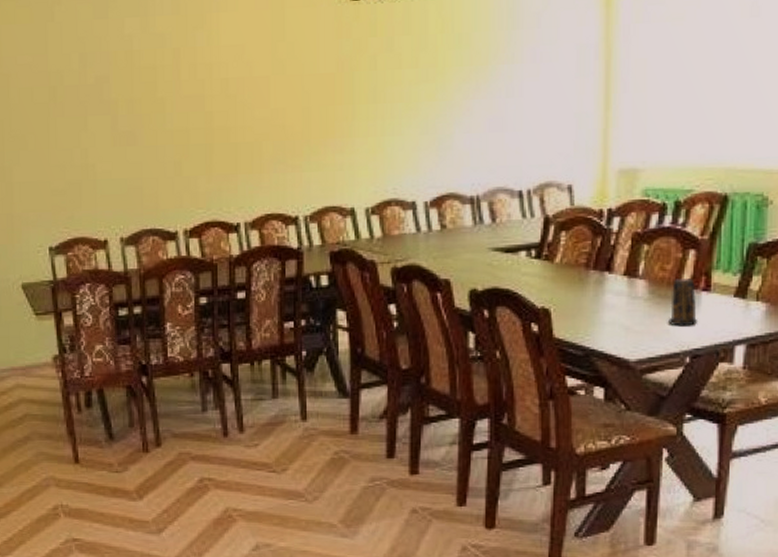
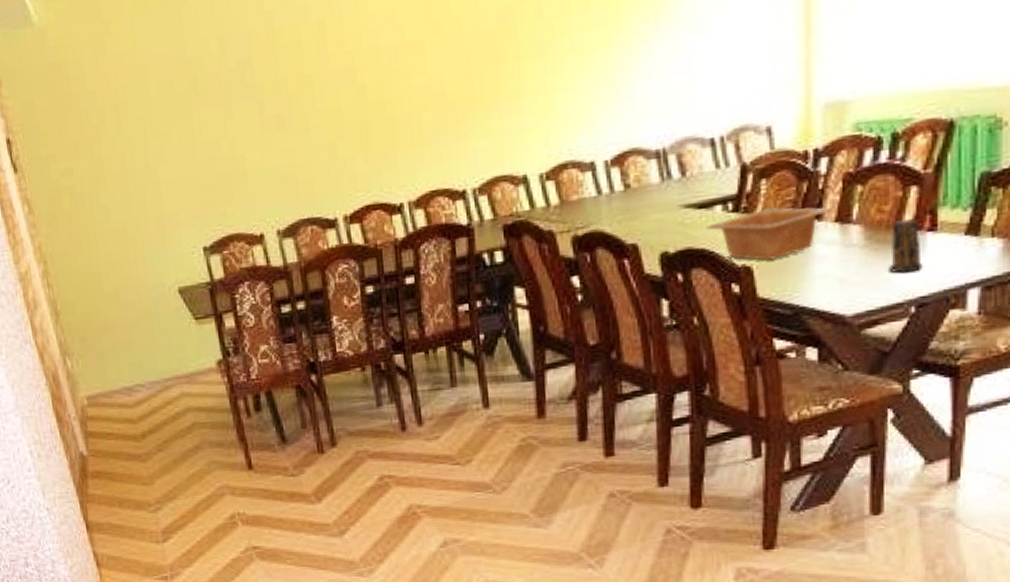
serving bowl: none [511,258,622,304] -> present [706,207,833,260]

